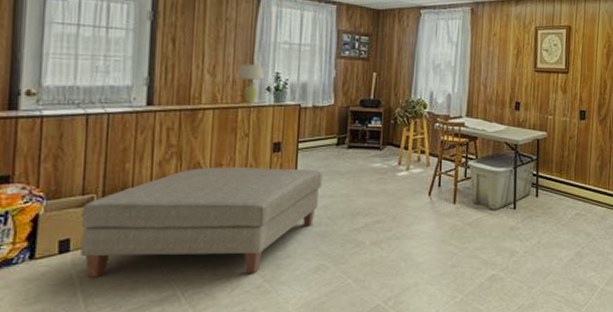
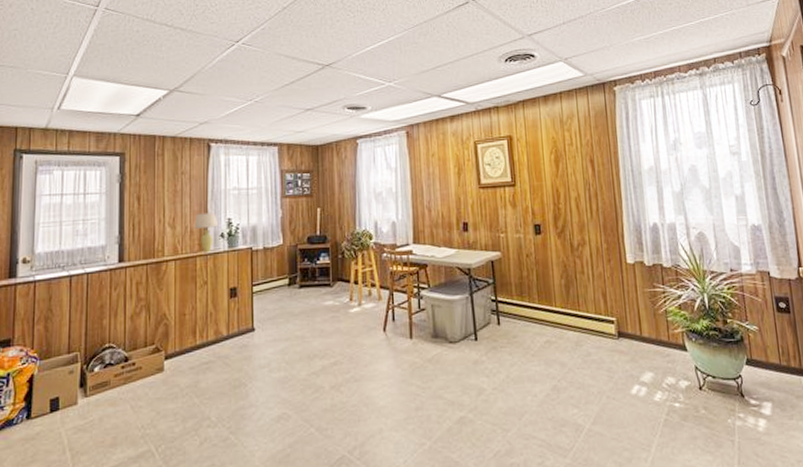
ottoman: present [80,167,322,278] -> none [67,312,277,436]

